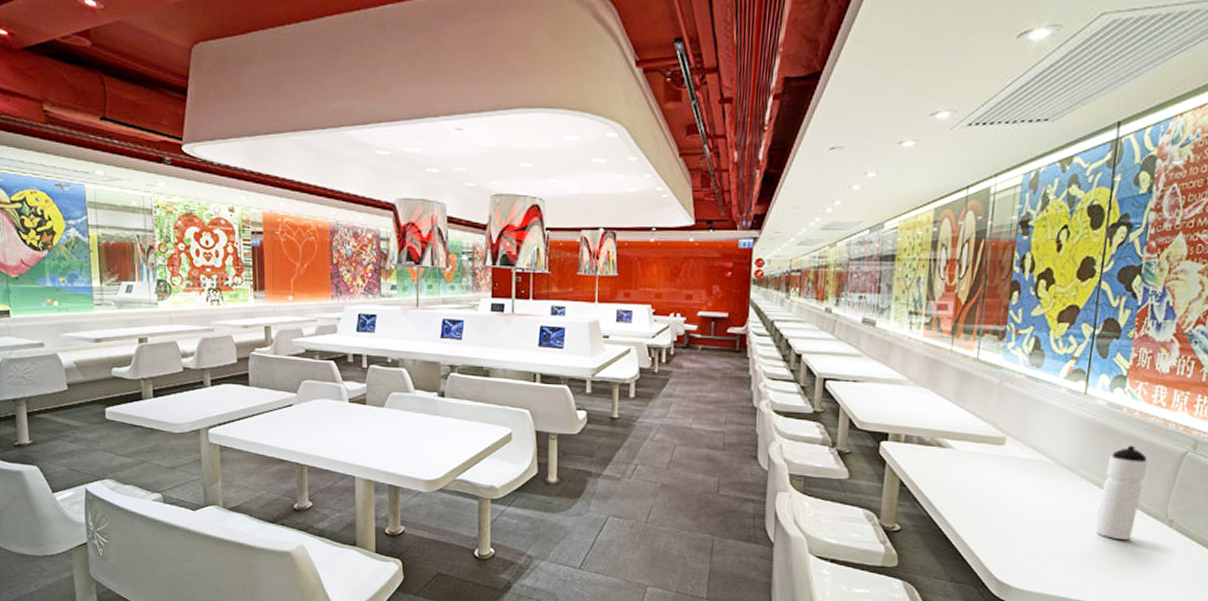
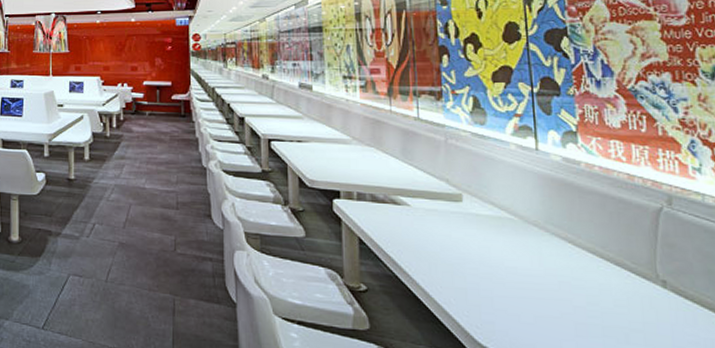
water bottle: present [1093,445,1148,540] -> none [577,200,623,302]

